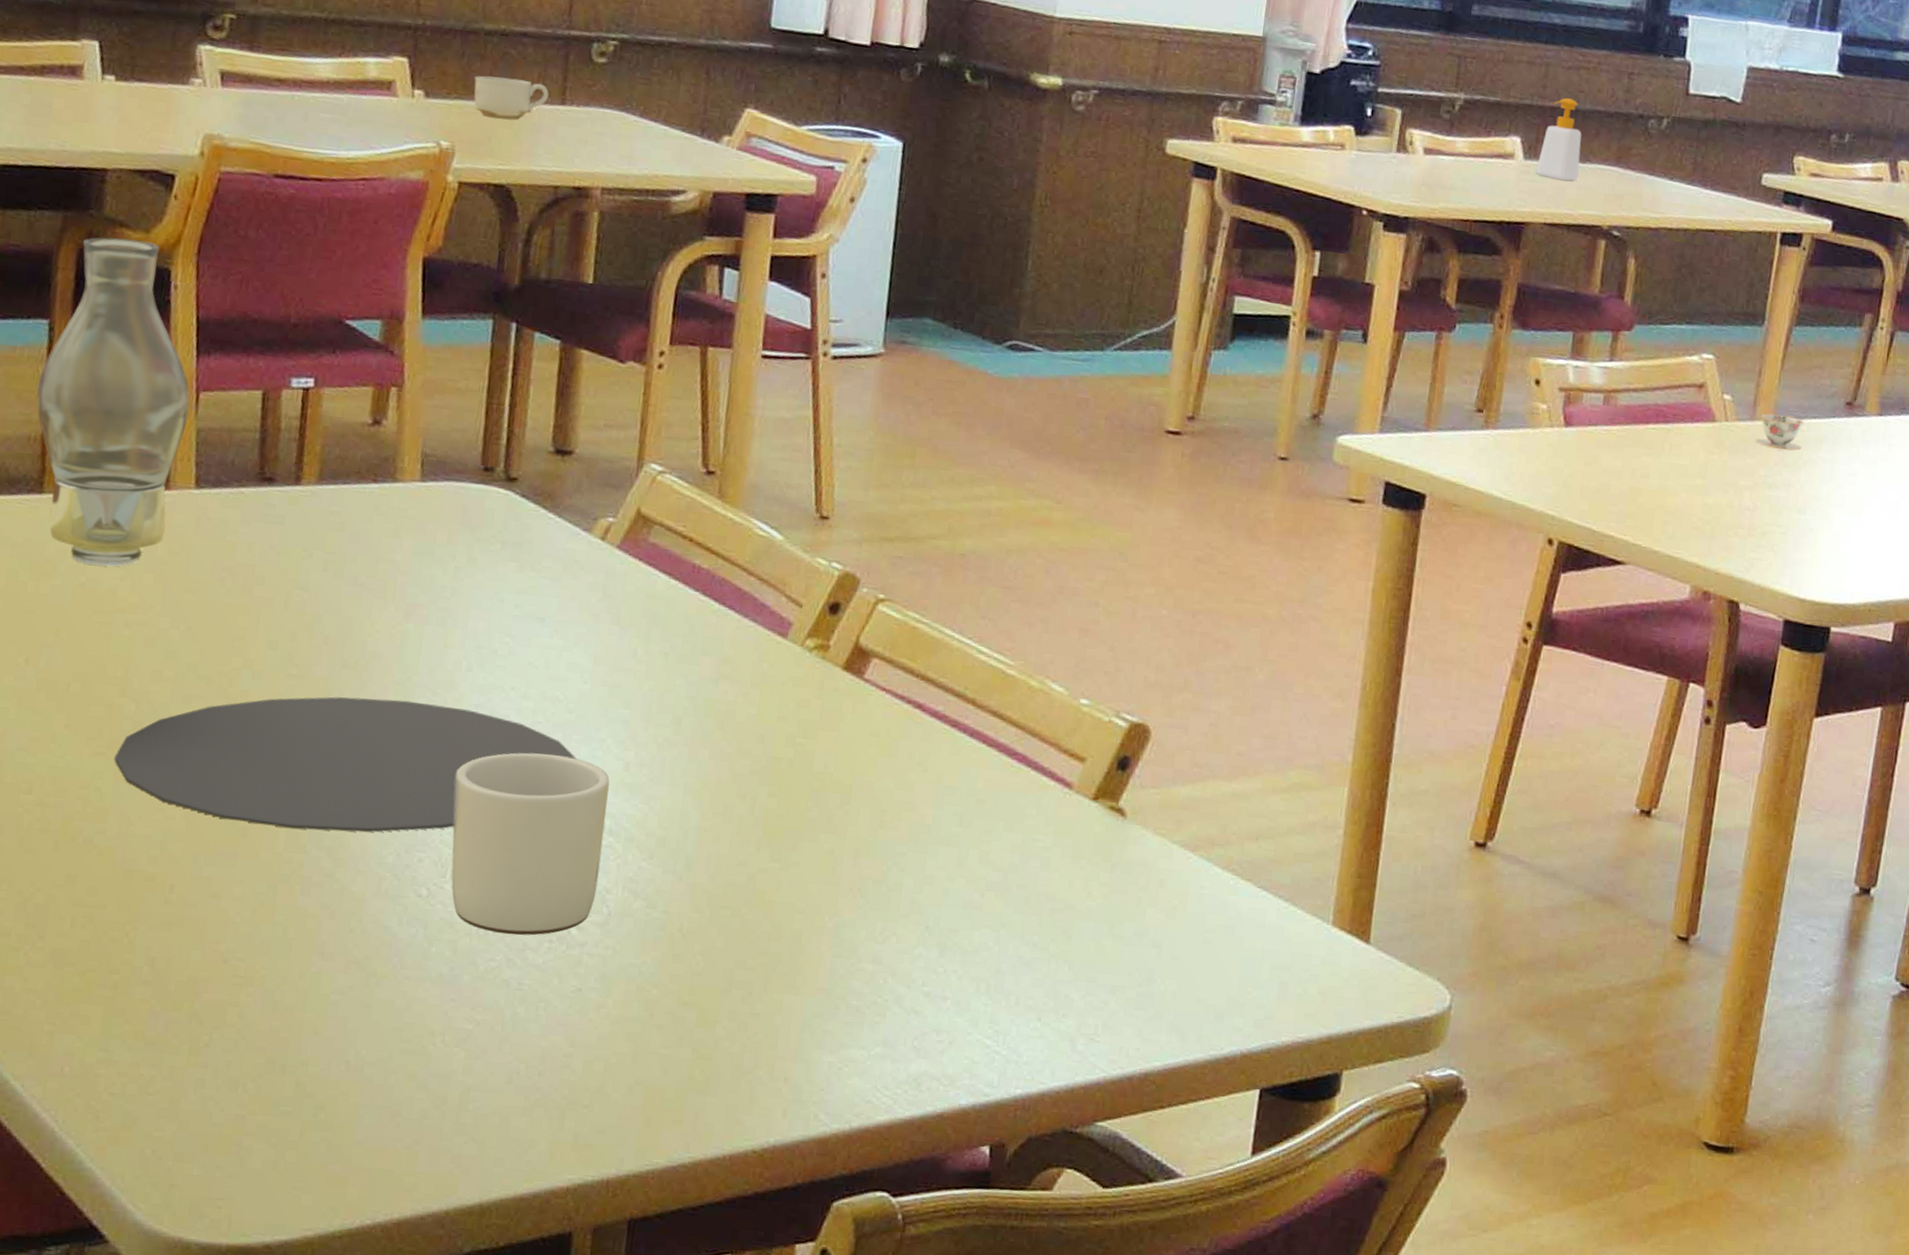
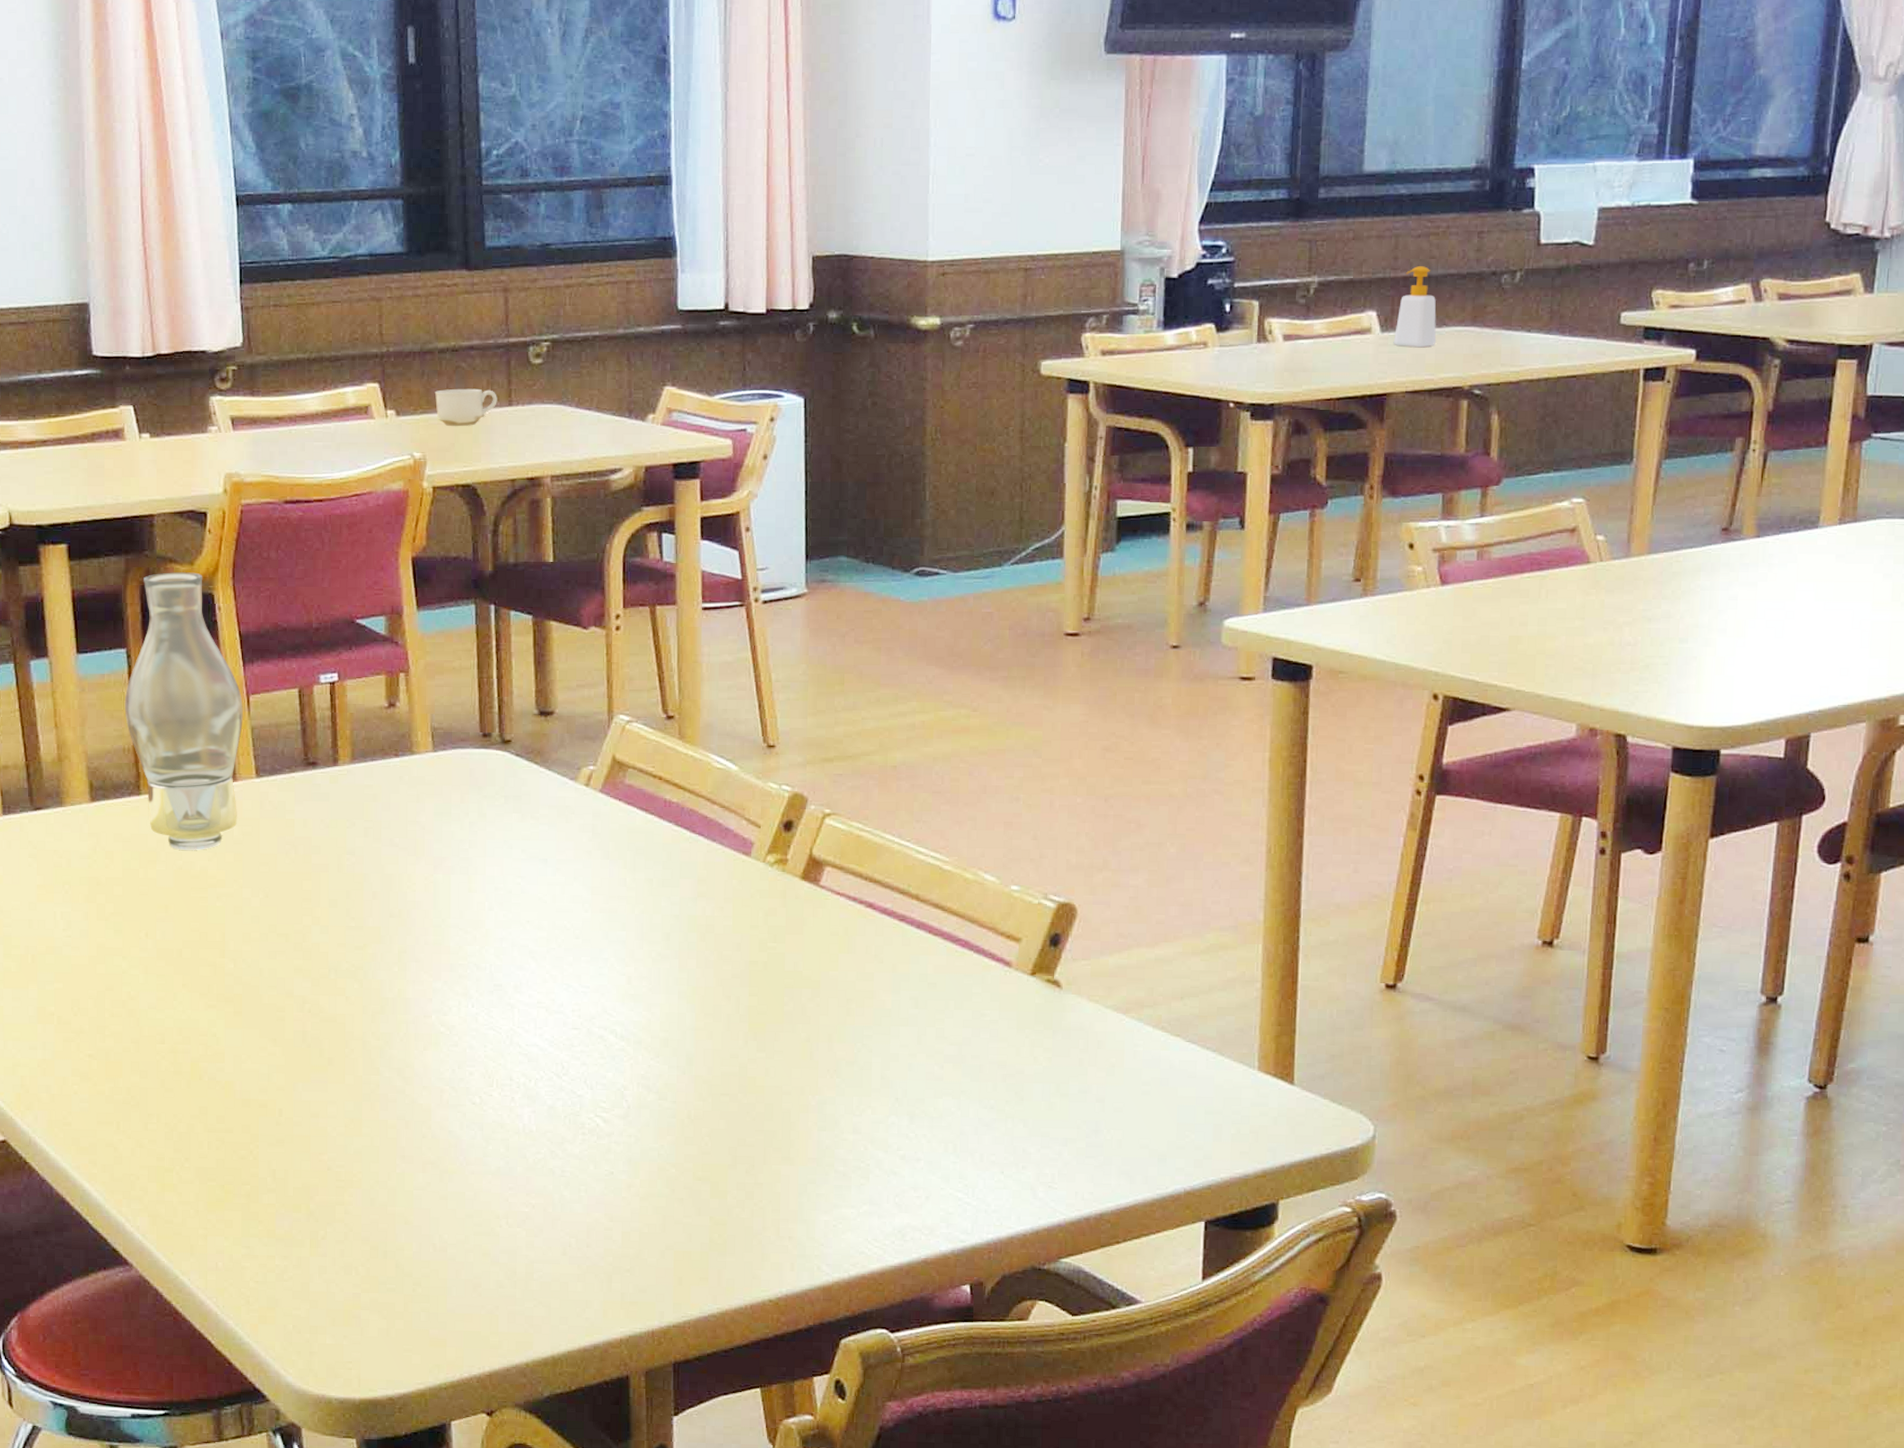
placemat: present [113,696,576,833] -> none [223,940,587,1055]
mug: present [451,752,610,936] -> none [491,975,617,1131]
teacup: present [1755,413,1804,451] -> none [1632,548,1680,583]

